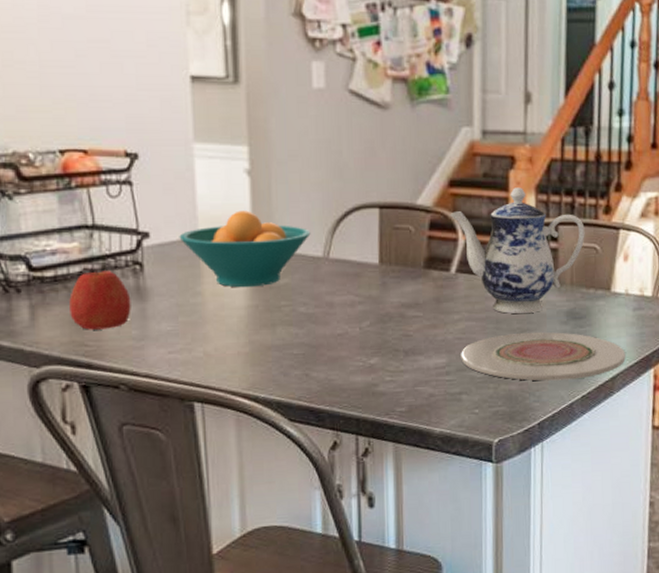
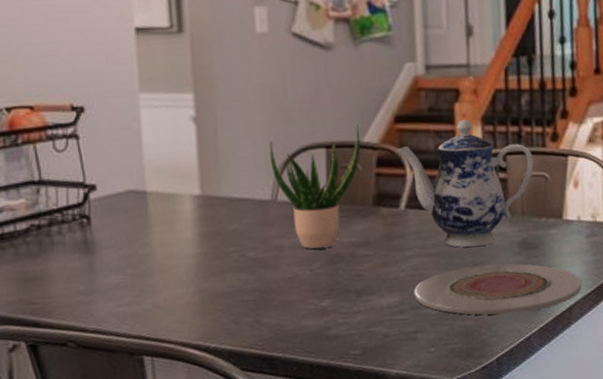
apple: present [69,270,131,330] -> none [16,225,79,287]
fruit bowl: present [179,210,311,288] -> none [126,157,258,236]
potted plant: none [323,186,414,307] -> present [270,124,361,249]

